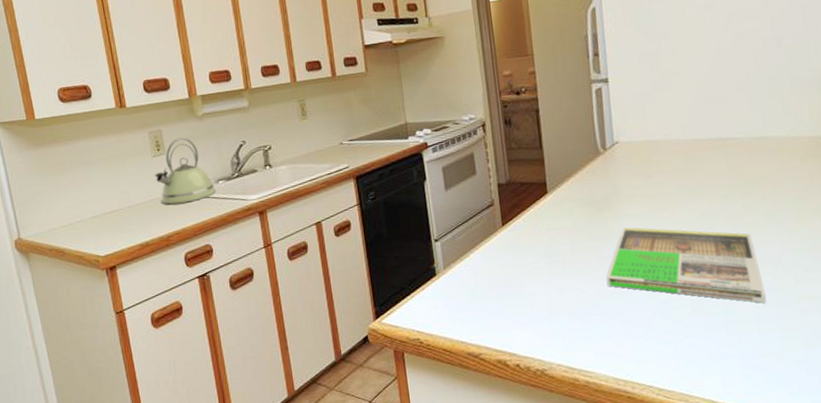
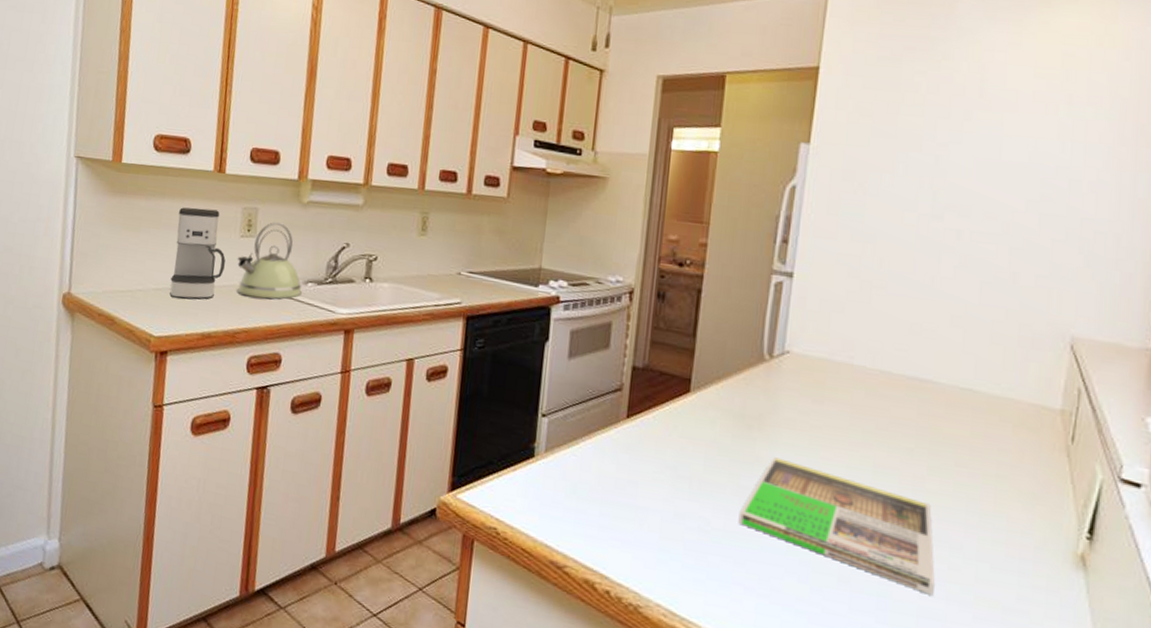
coffee maker: none [95,139,146,221] -> present [170,207,226,300]

